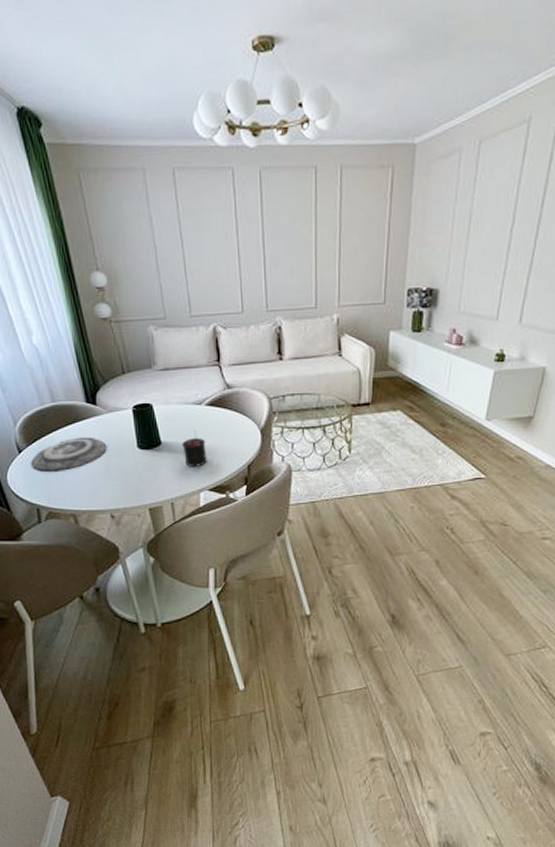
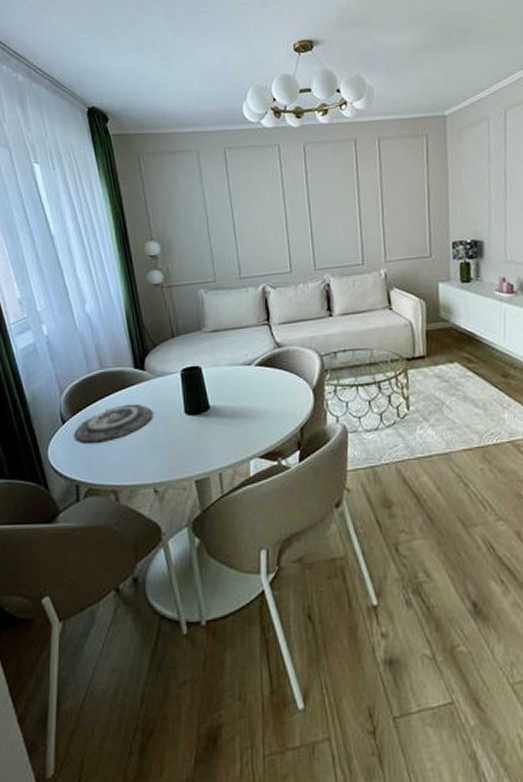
candle: present [182,430,207,467] -> none [231,392,257,432]

